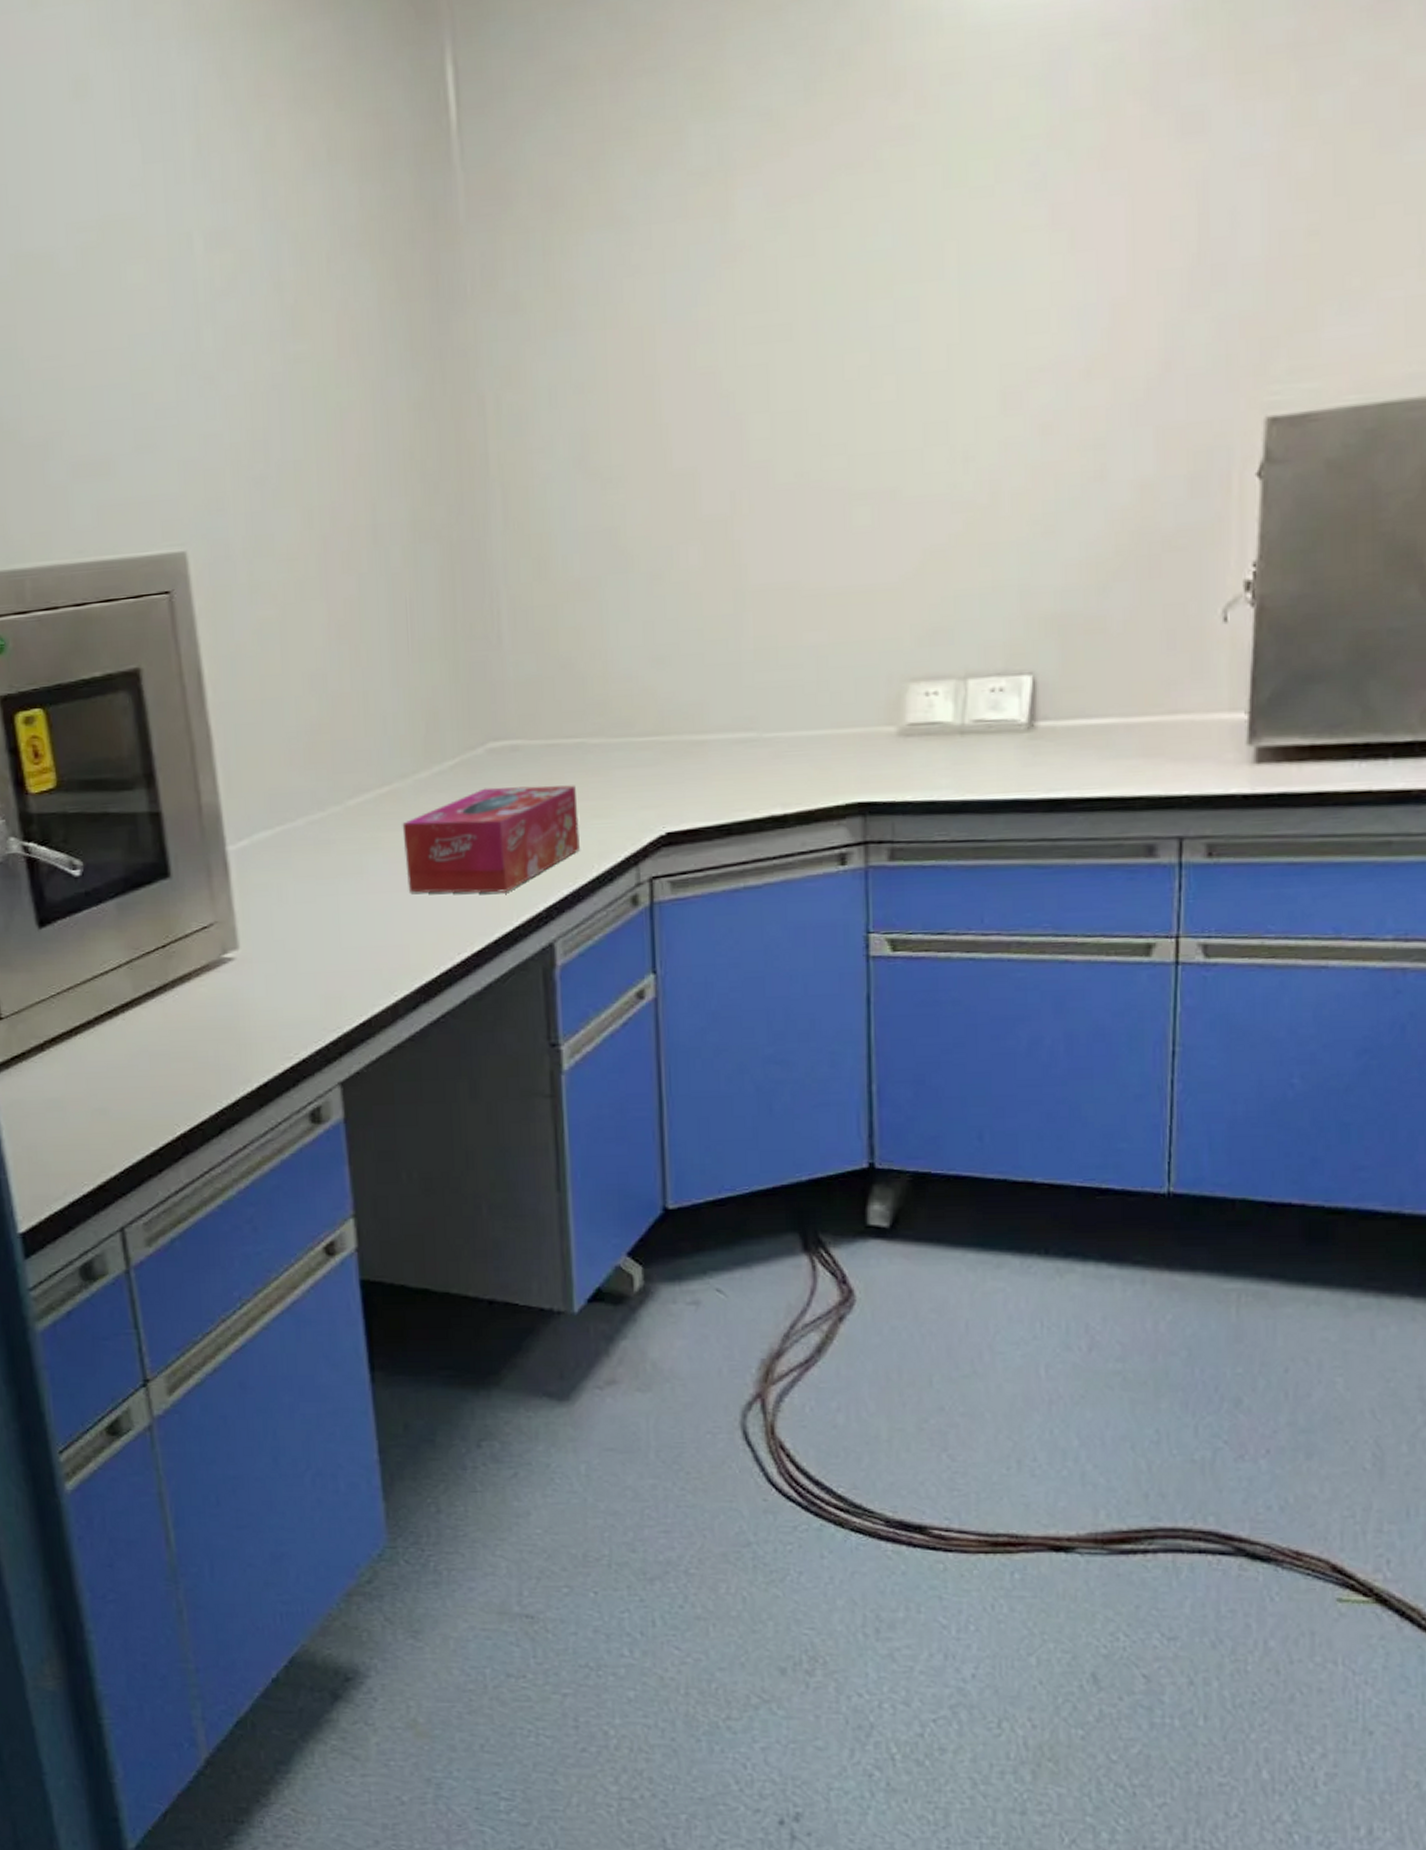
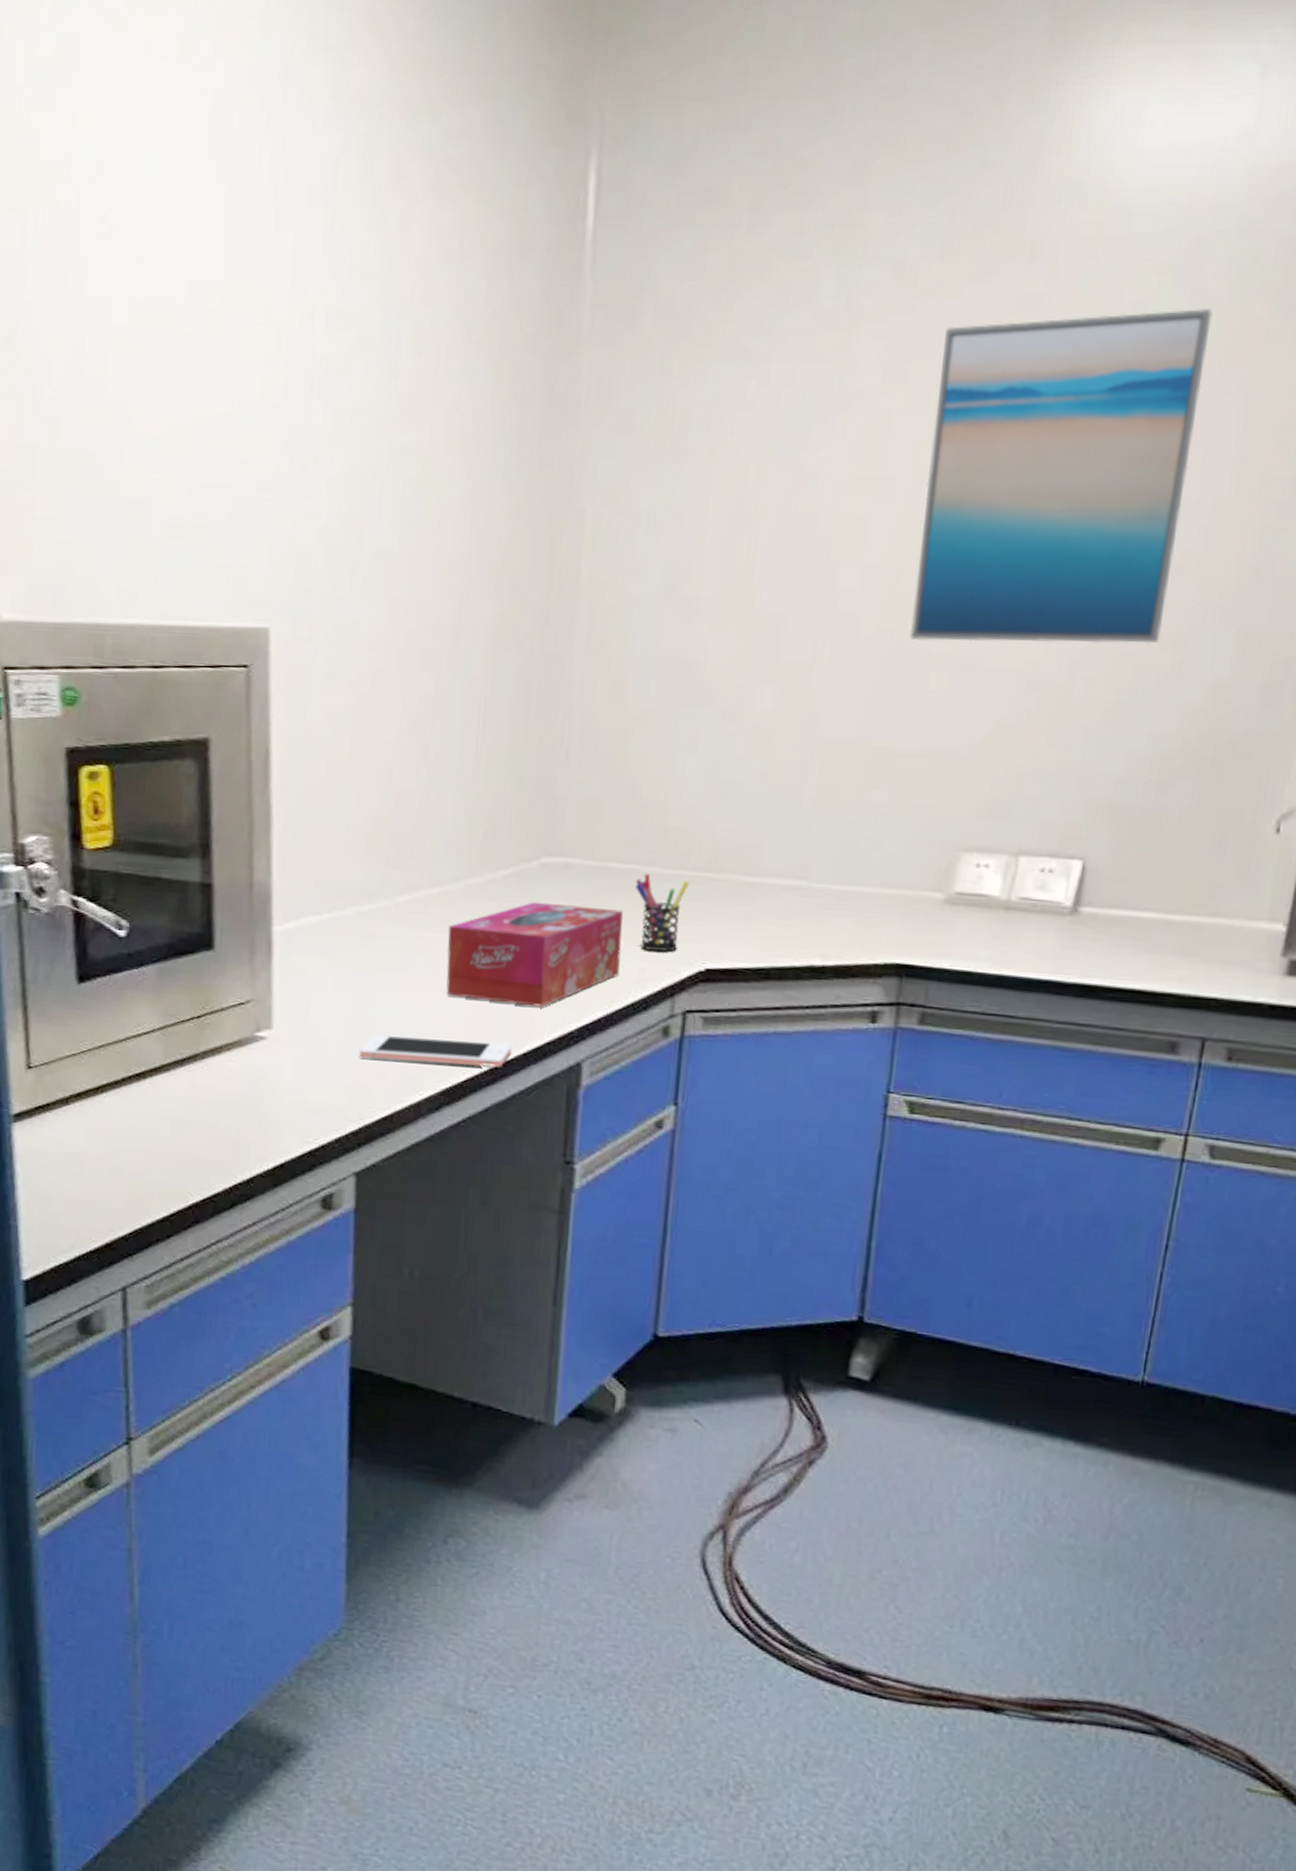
cell phone: none [329,933,481,967] -> present [360,1034,511,1067]
pen holder: none [585,745,638,822] -> present [635,873,689,952]
wall art: none [821,115,1085,480] -> present [909,309,1213,644]

